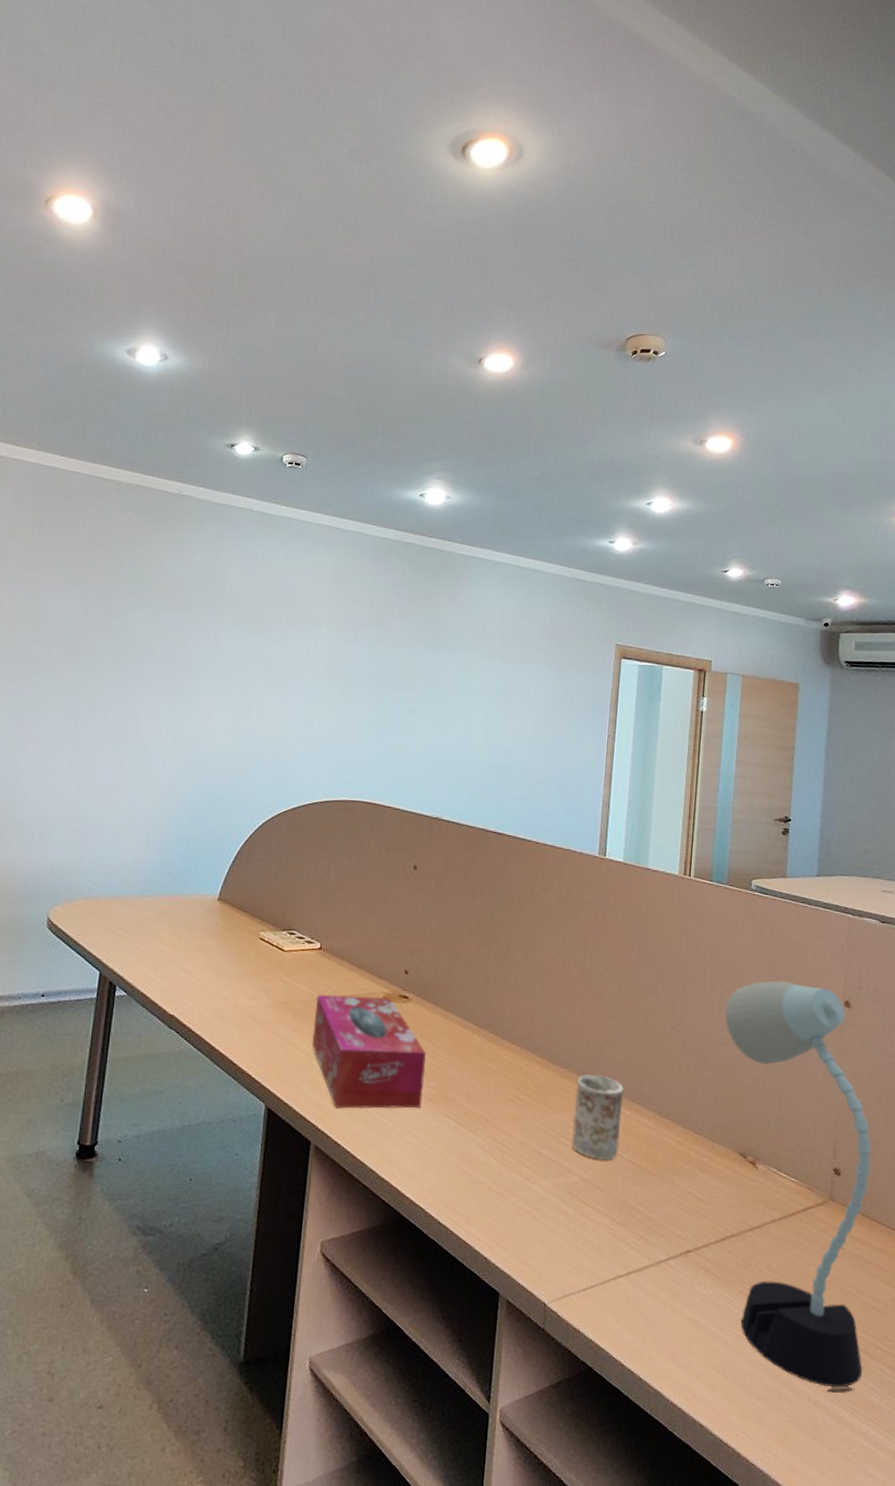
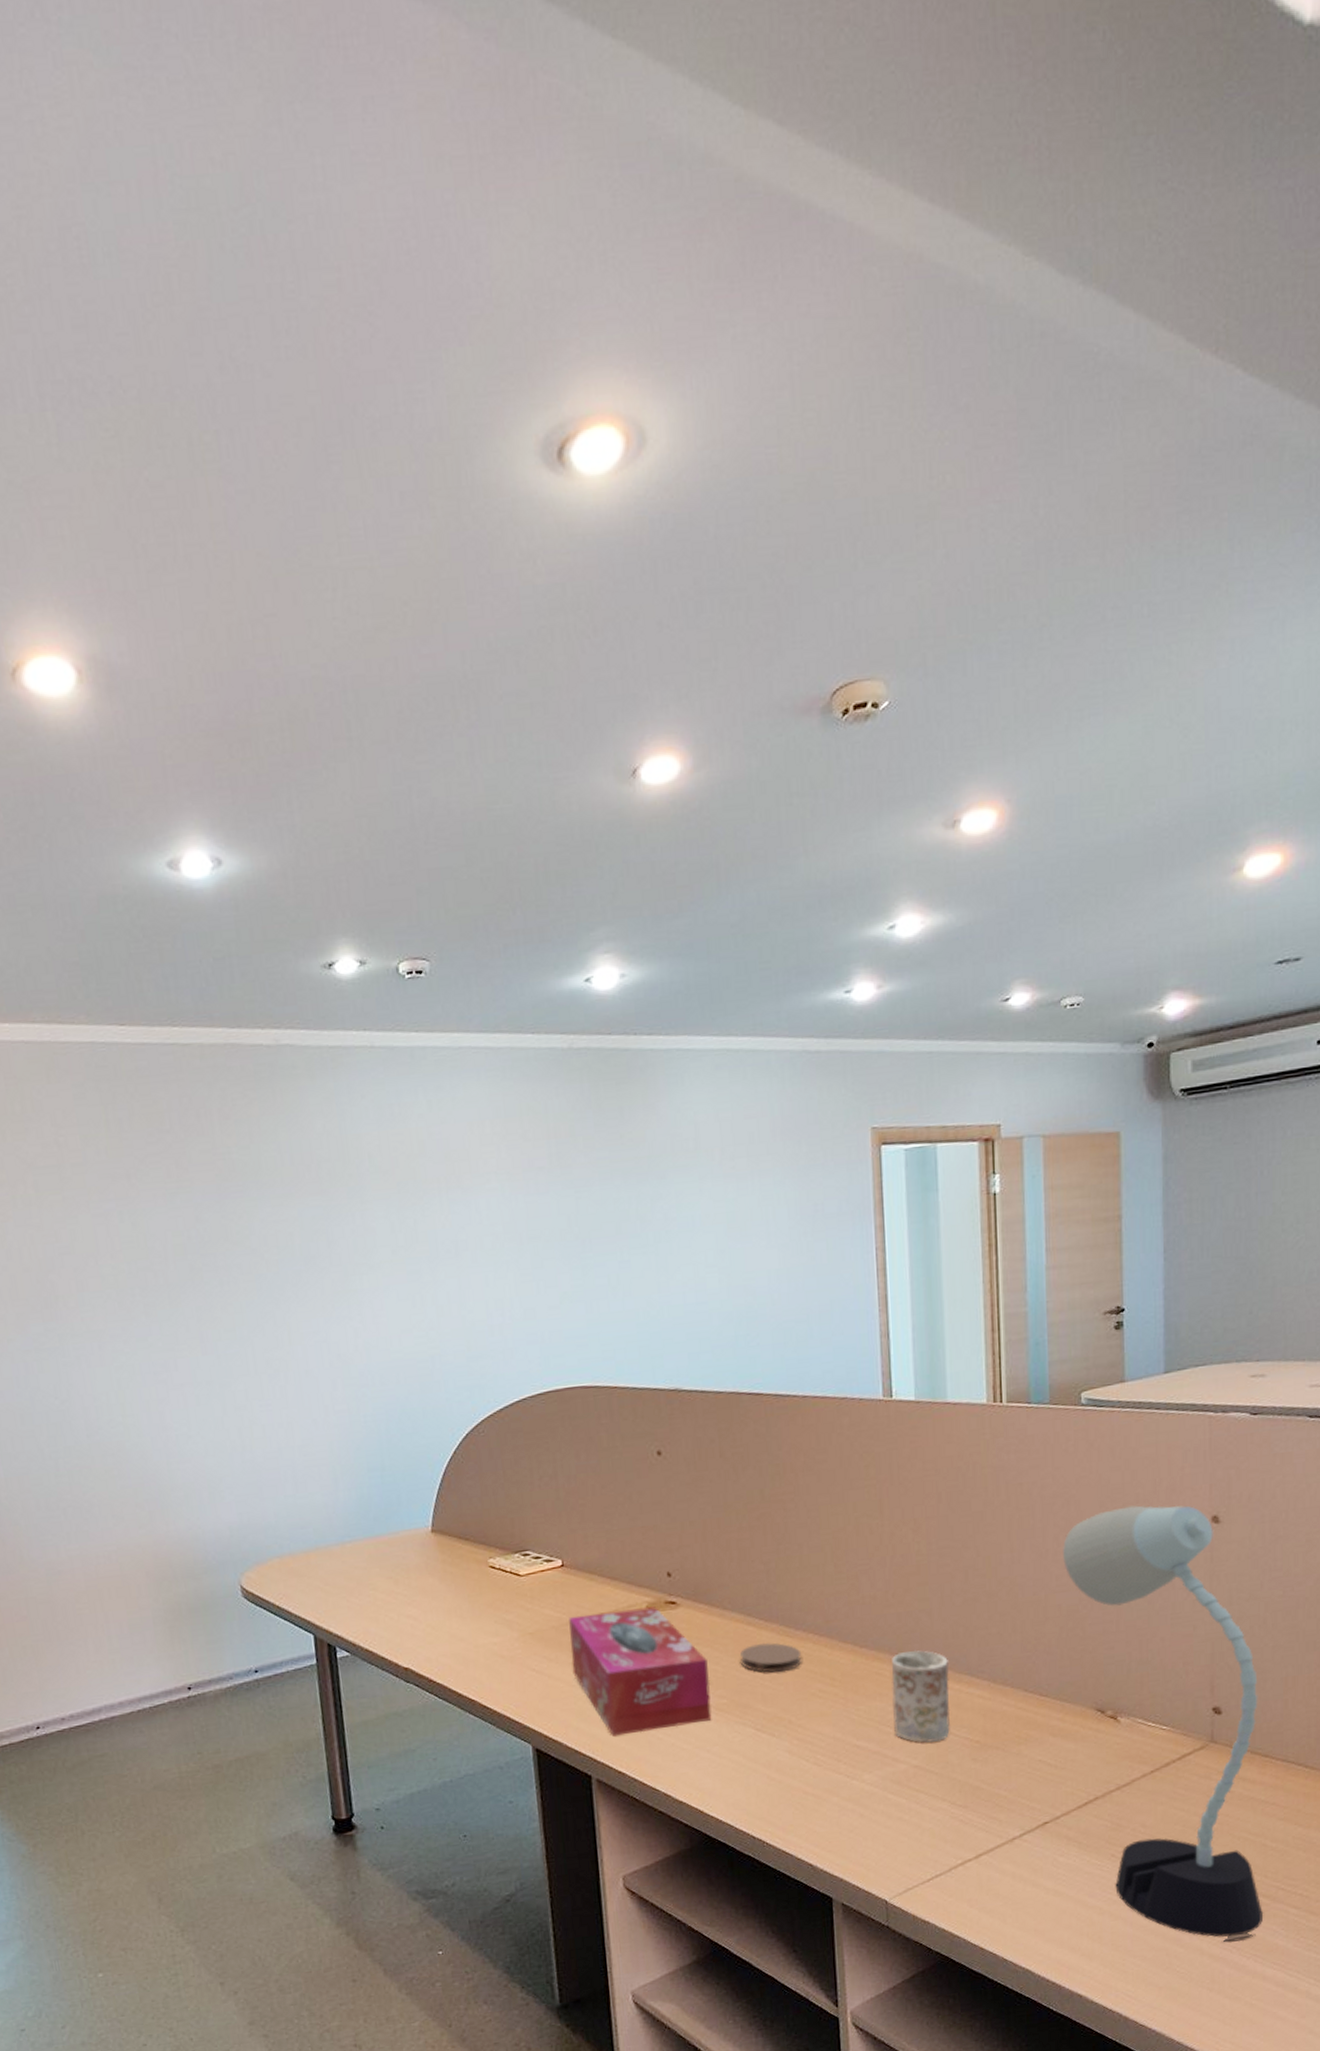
coaster: none [453,1045,505,1074] -> present [740,1642,802,1673]

